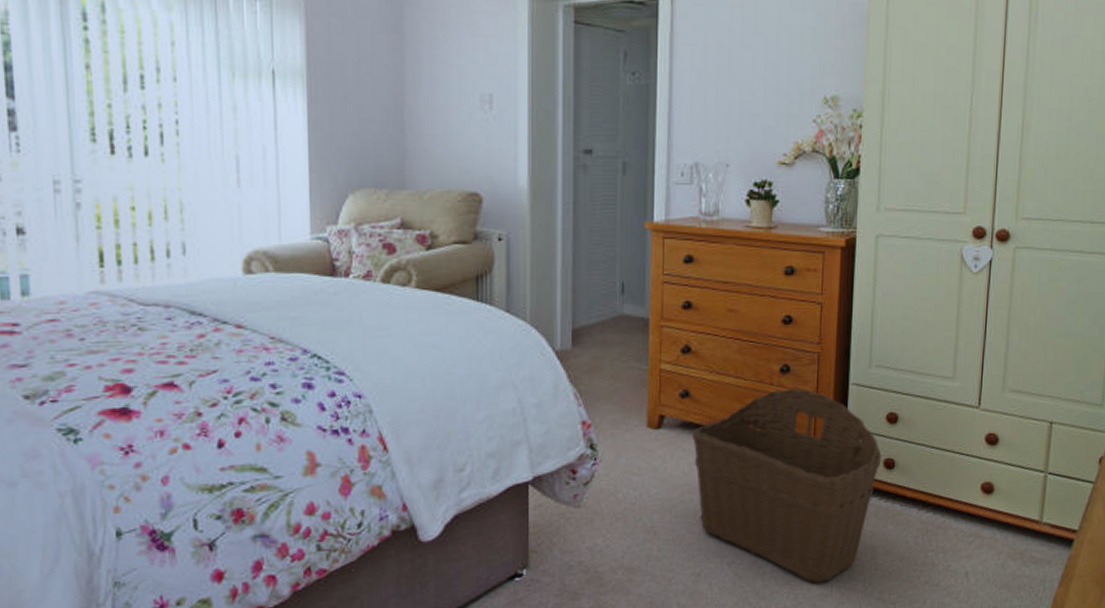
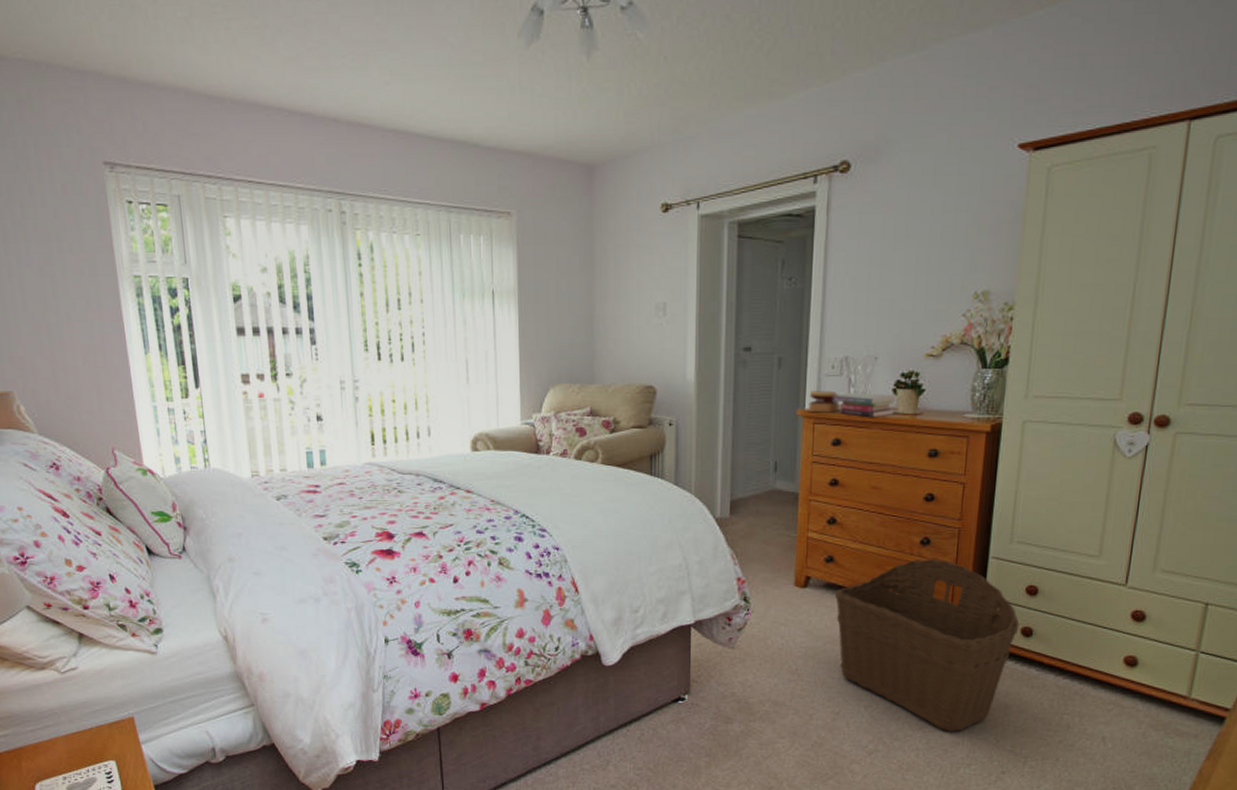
jewelry box: none [657,201,691,226] -> present [808,390,840,413]
books: none [683,202,750,232] -> present [833,392,897,418]

